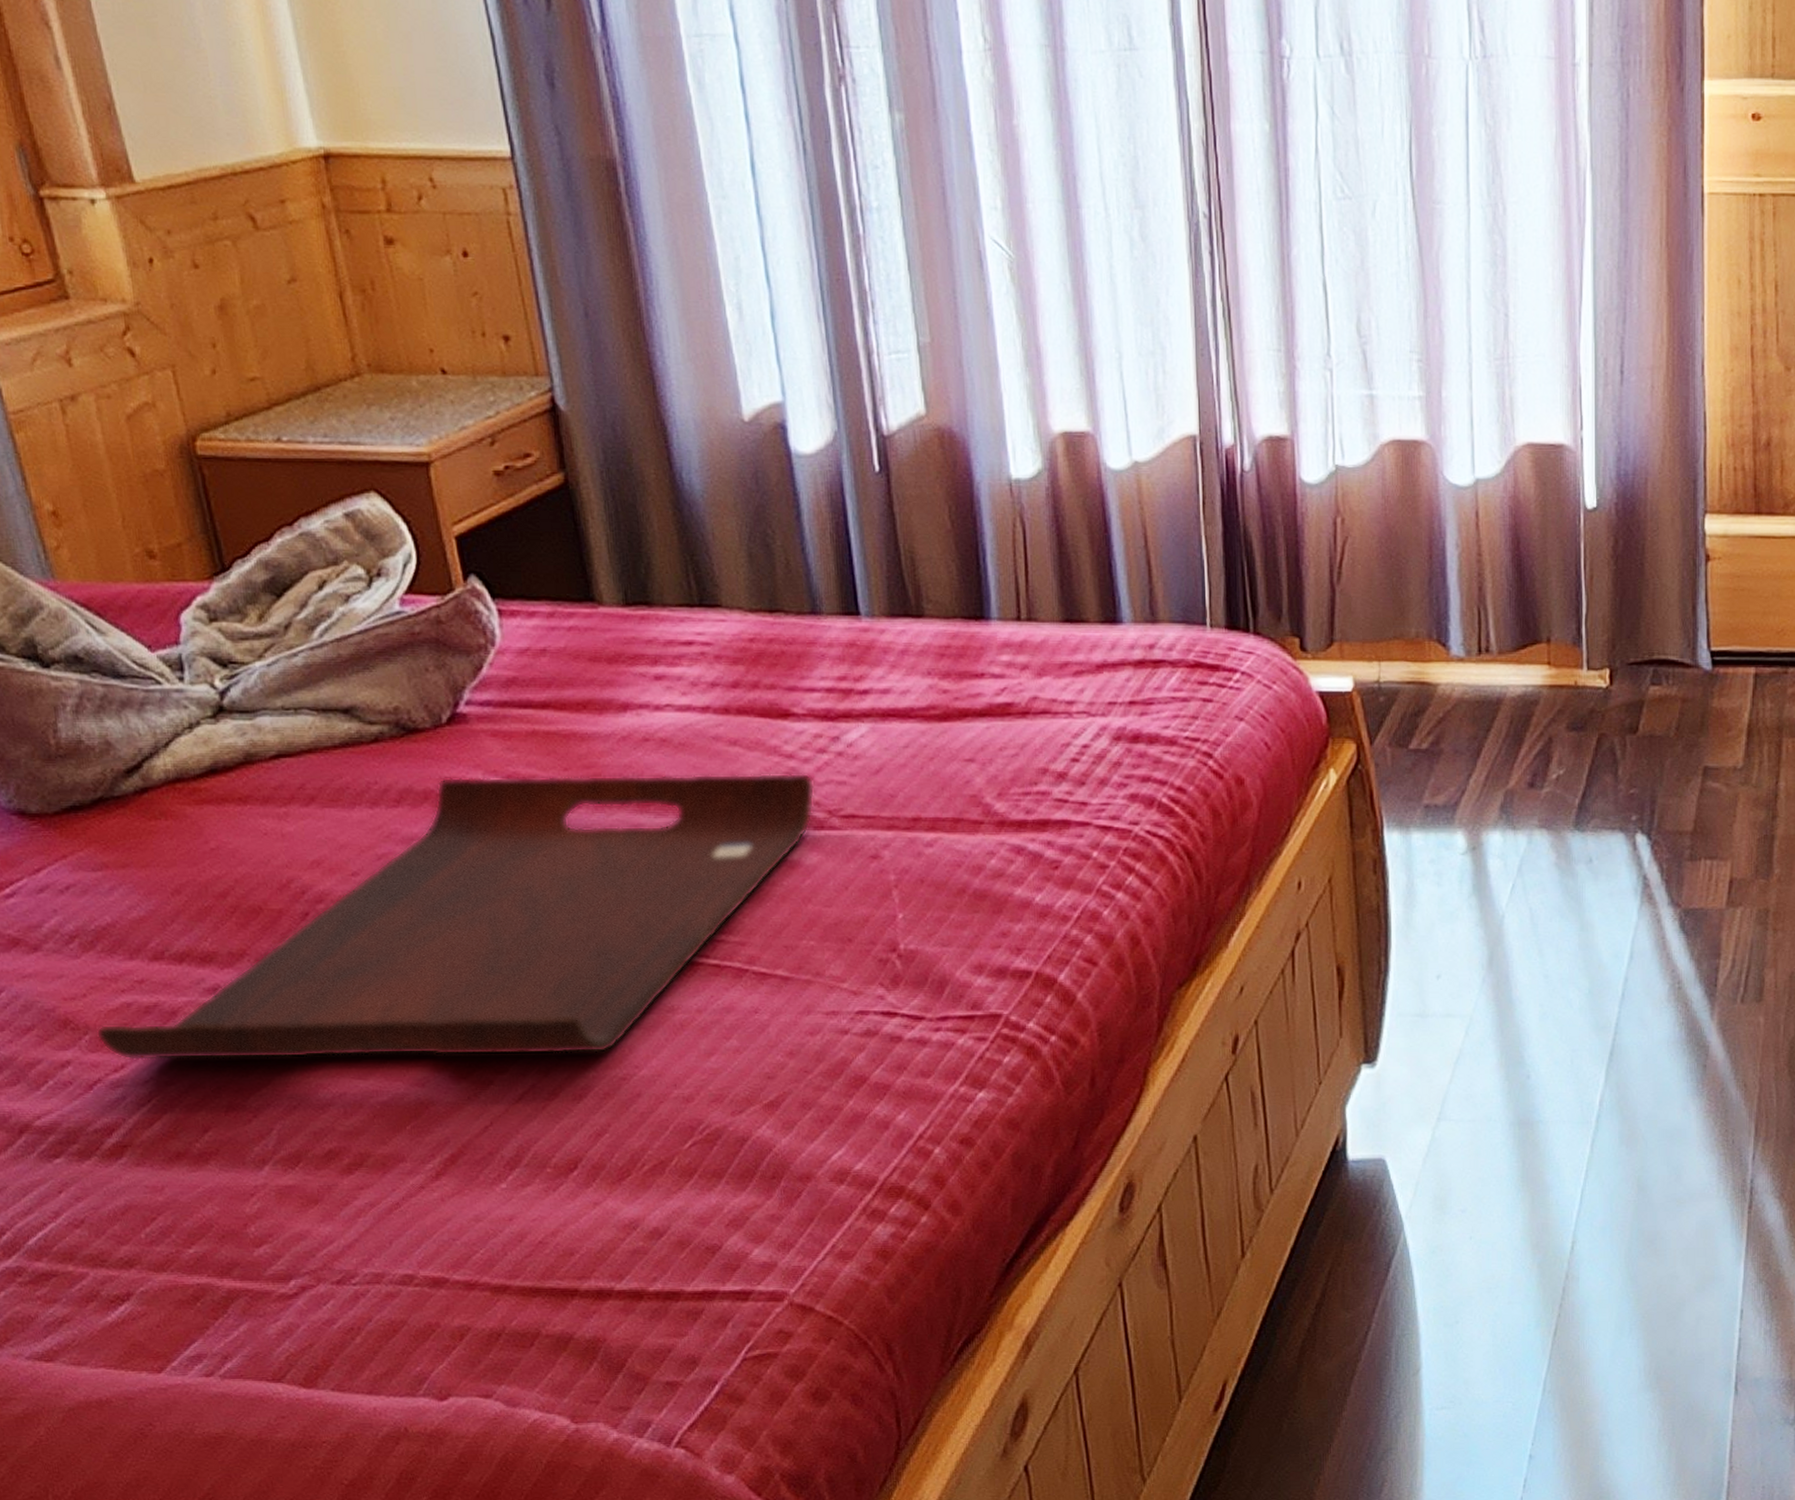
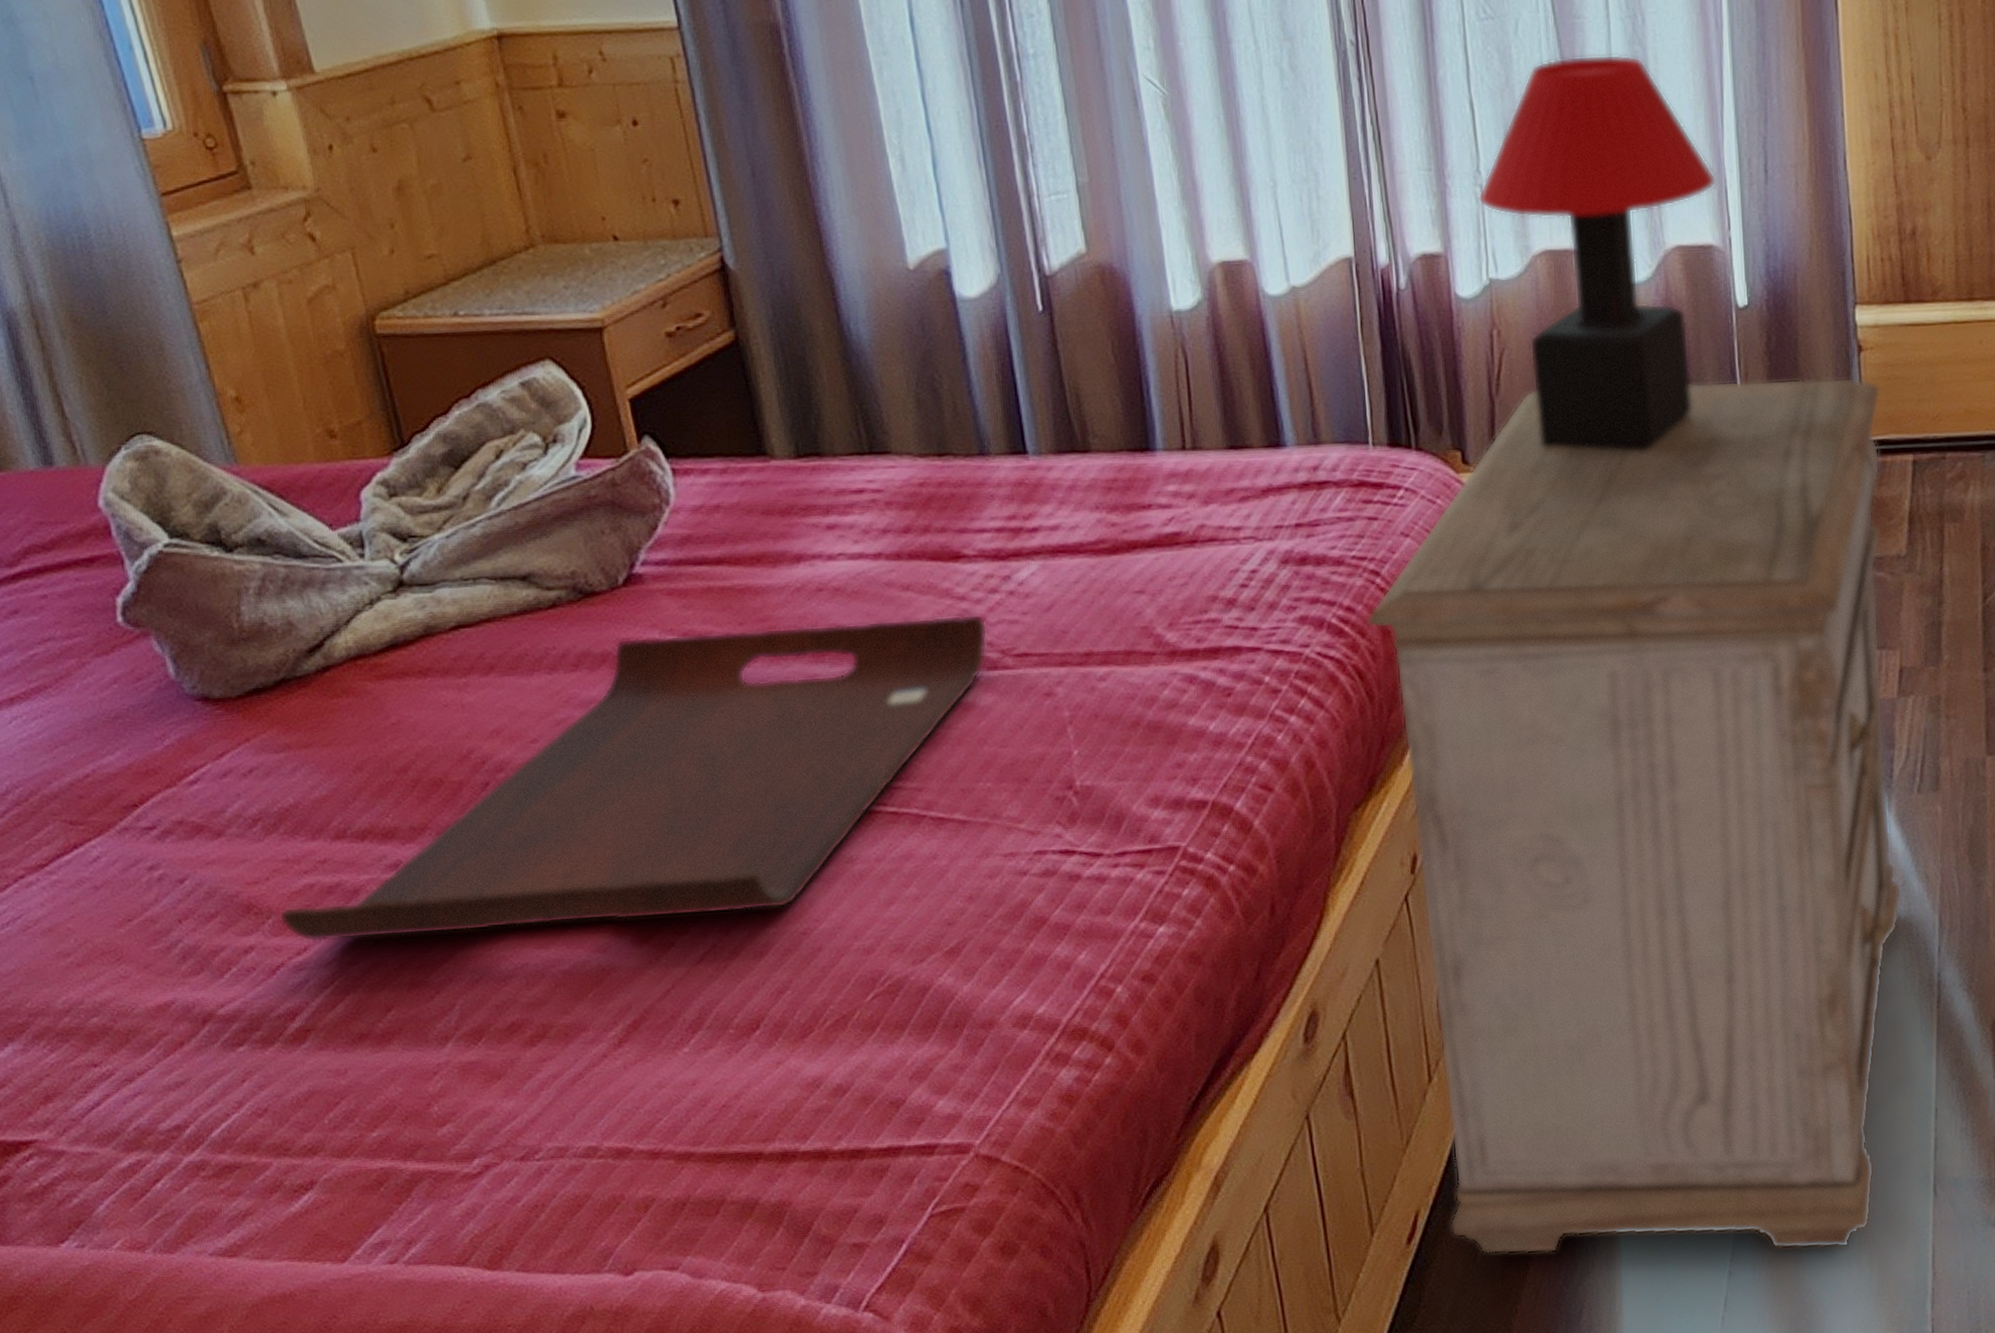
nightstand: none [1196,580,1727,1439] -> present [1365,377,1902,1255]
table lamp: none [1327,242,1571,649] -> present [1478,54,1717,452]

